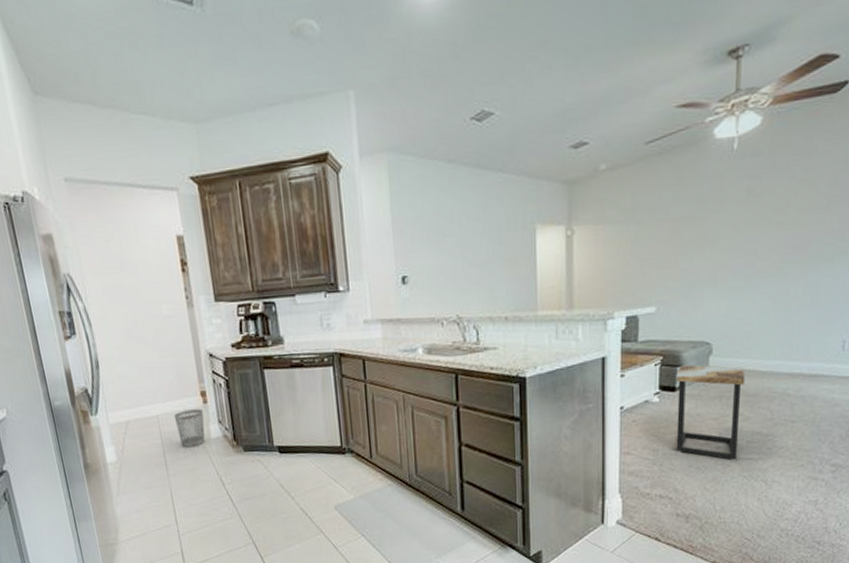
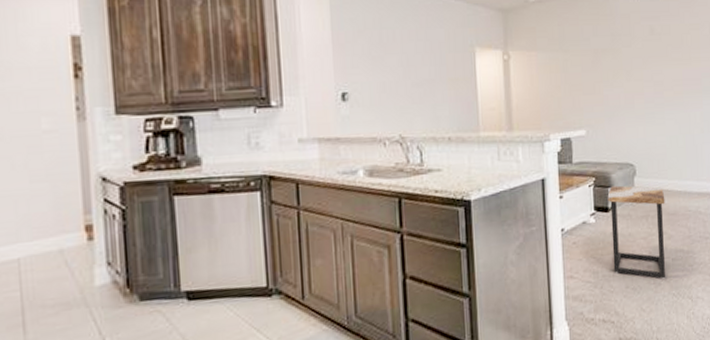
wastebasket: present [173,409,205,448] -> none [43,248,88,301]

